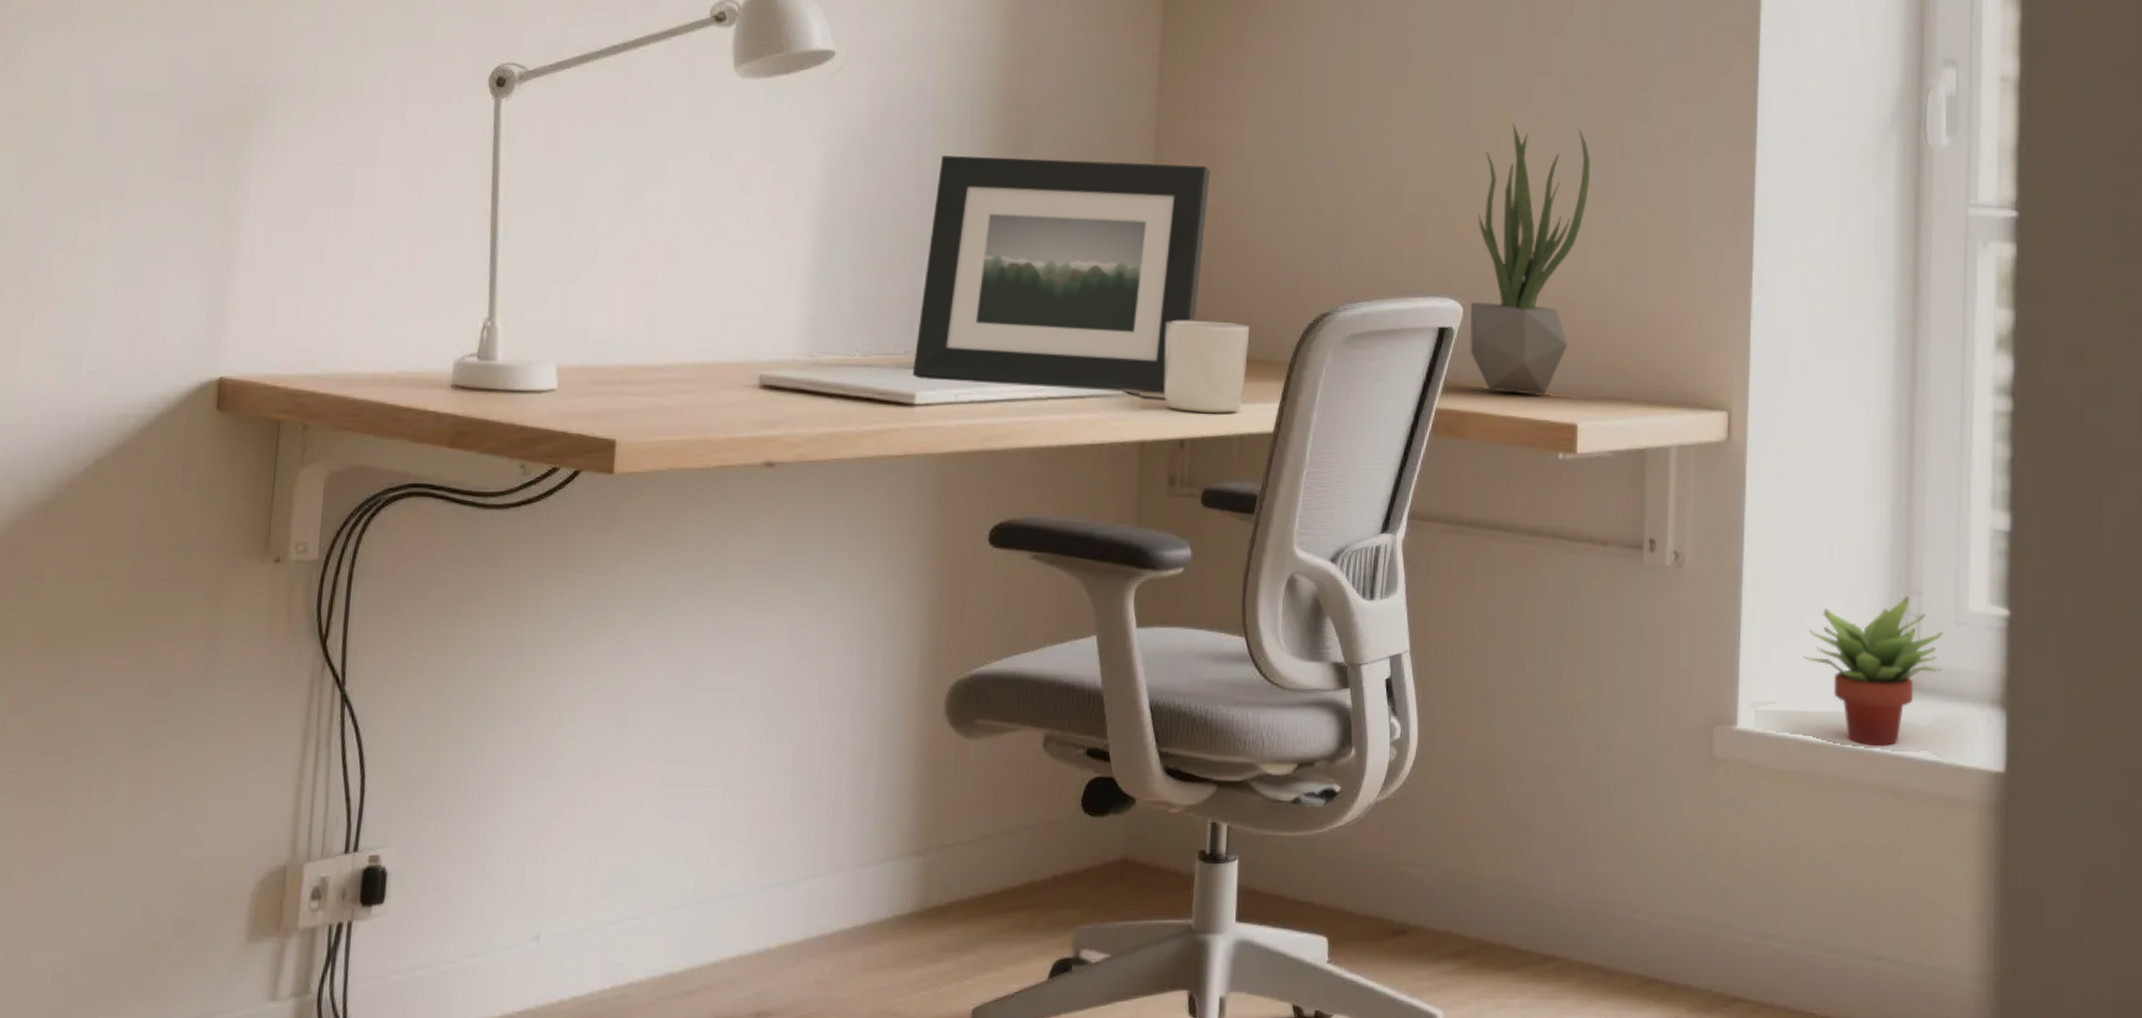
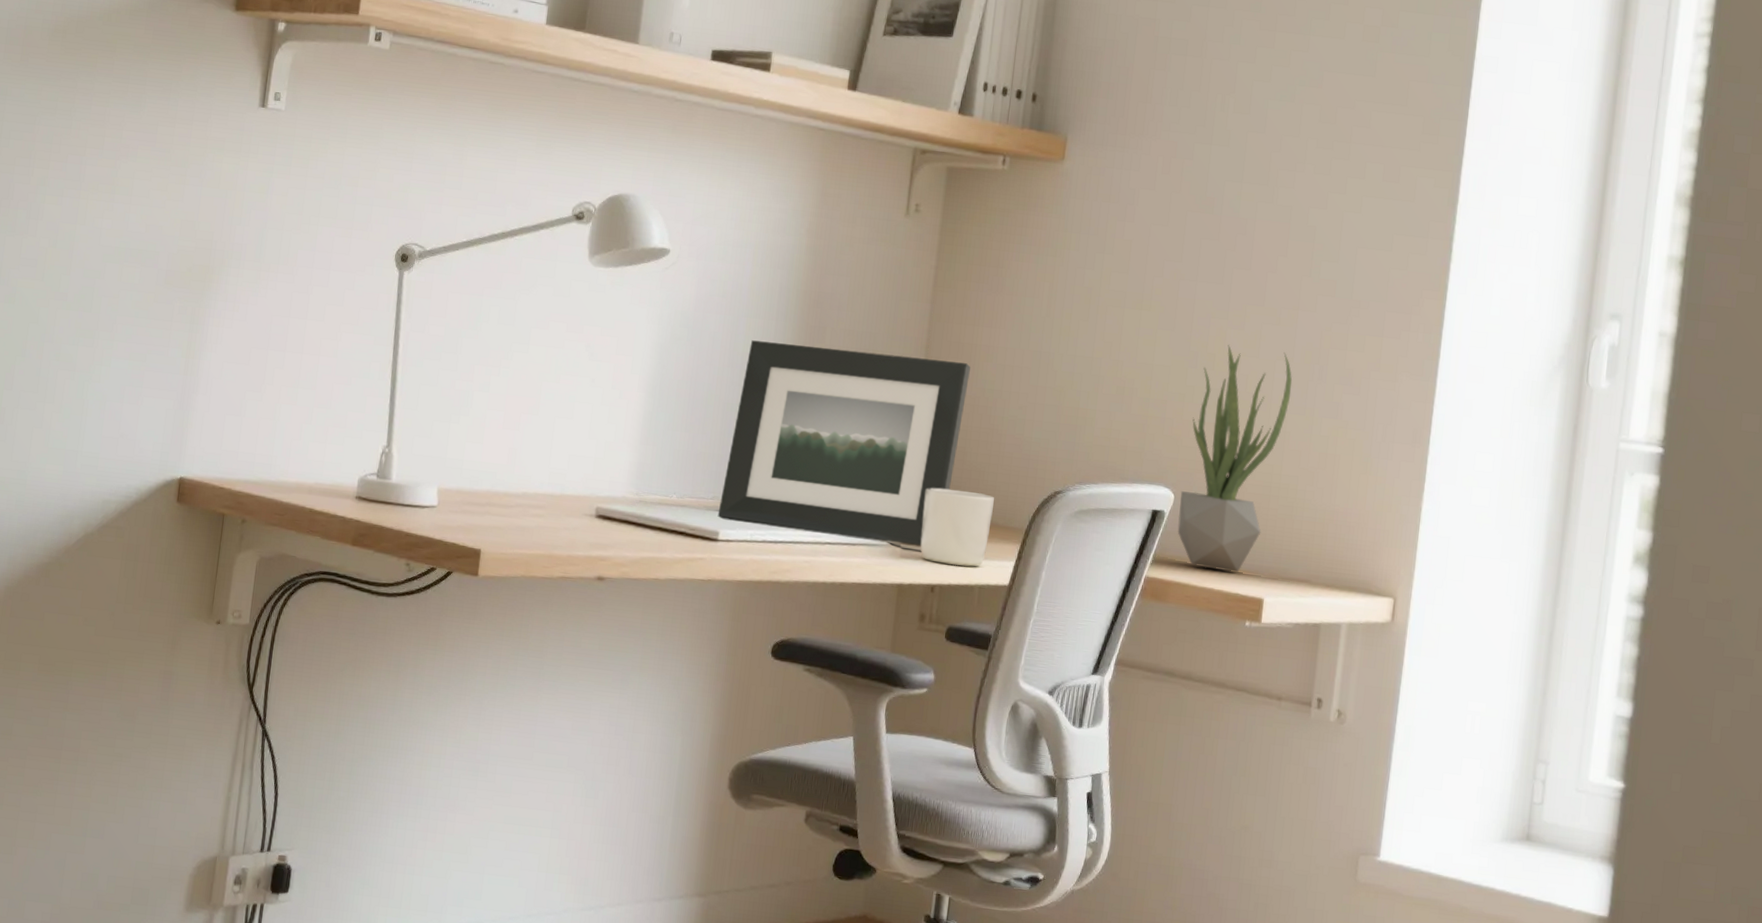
succulent plant: present [1803,596,1943,746] -> none [1441,764,1565,886]

